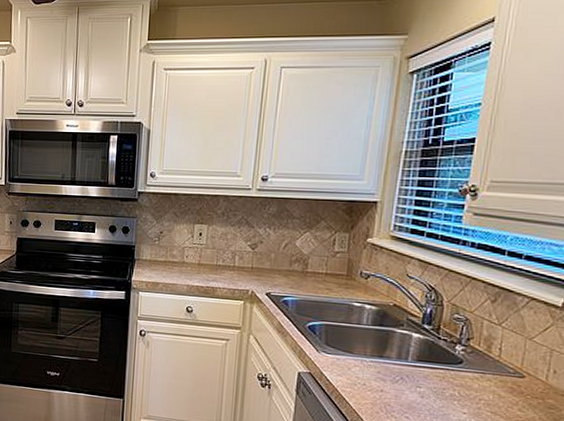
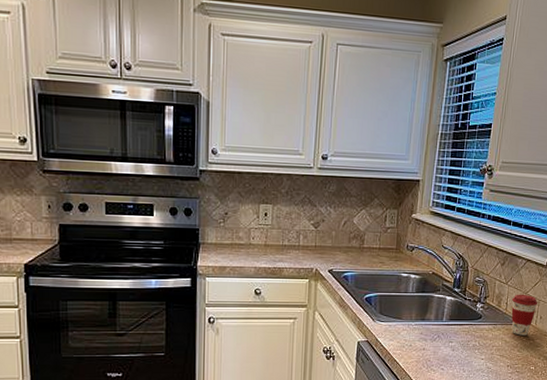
coffee cup: none [507,339,550,392] -> present [511,294,538,336]

